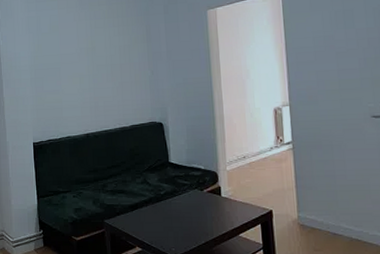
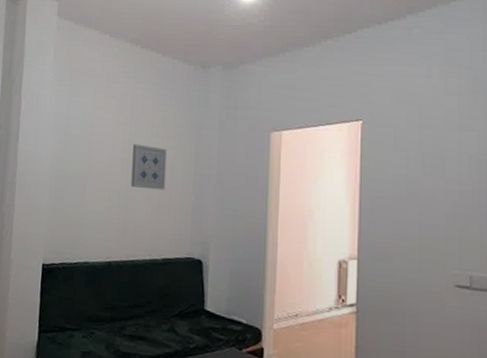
wall art: none [94,34,126,71] -> present [131,143,167,190]

